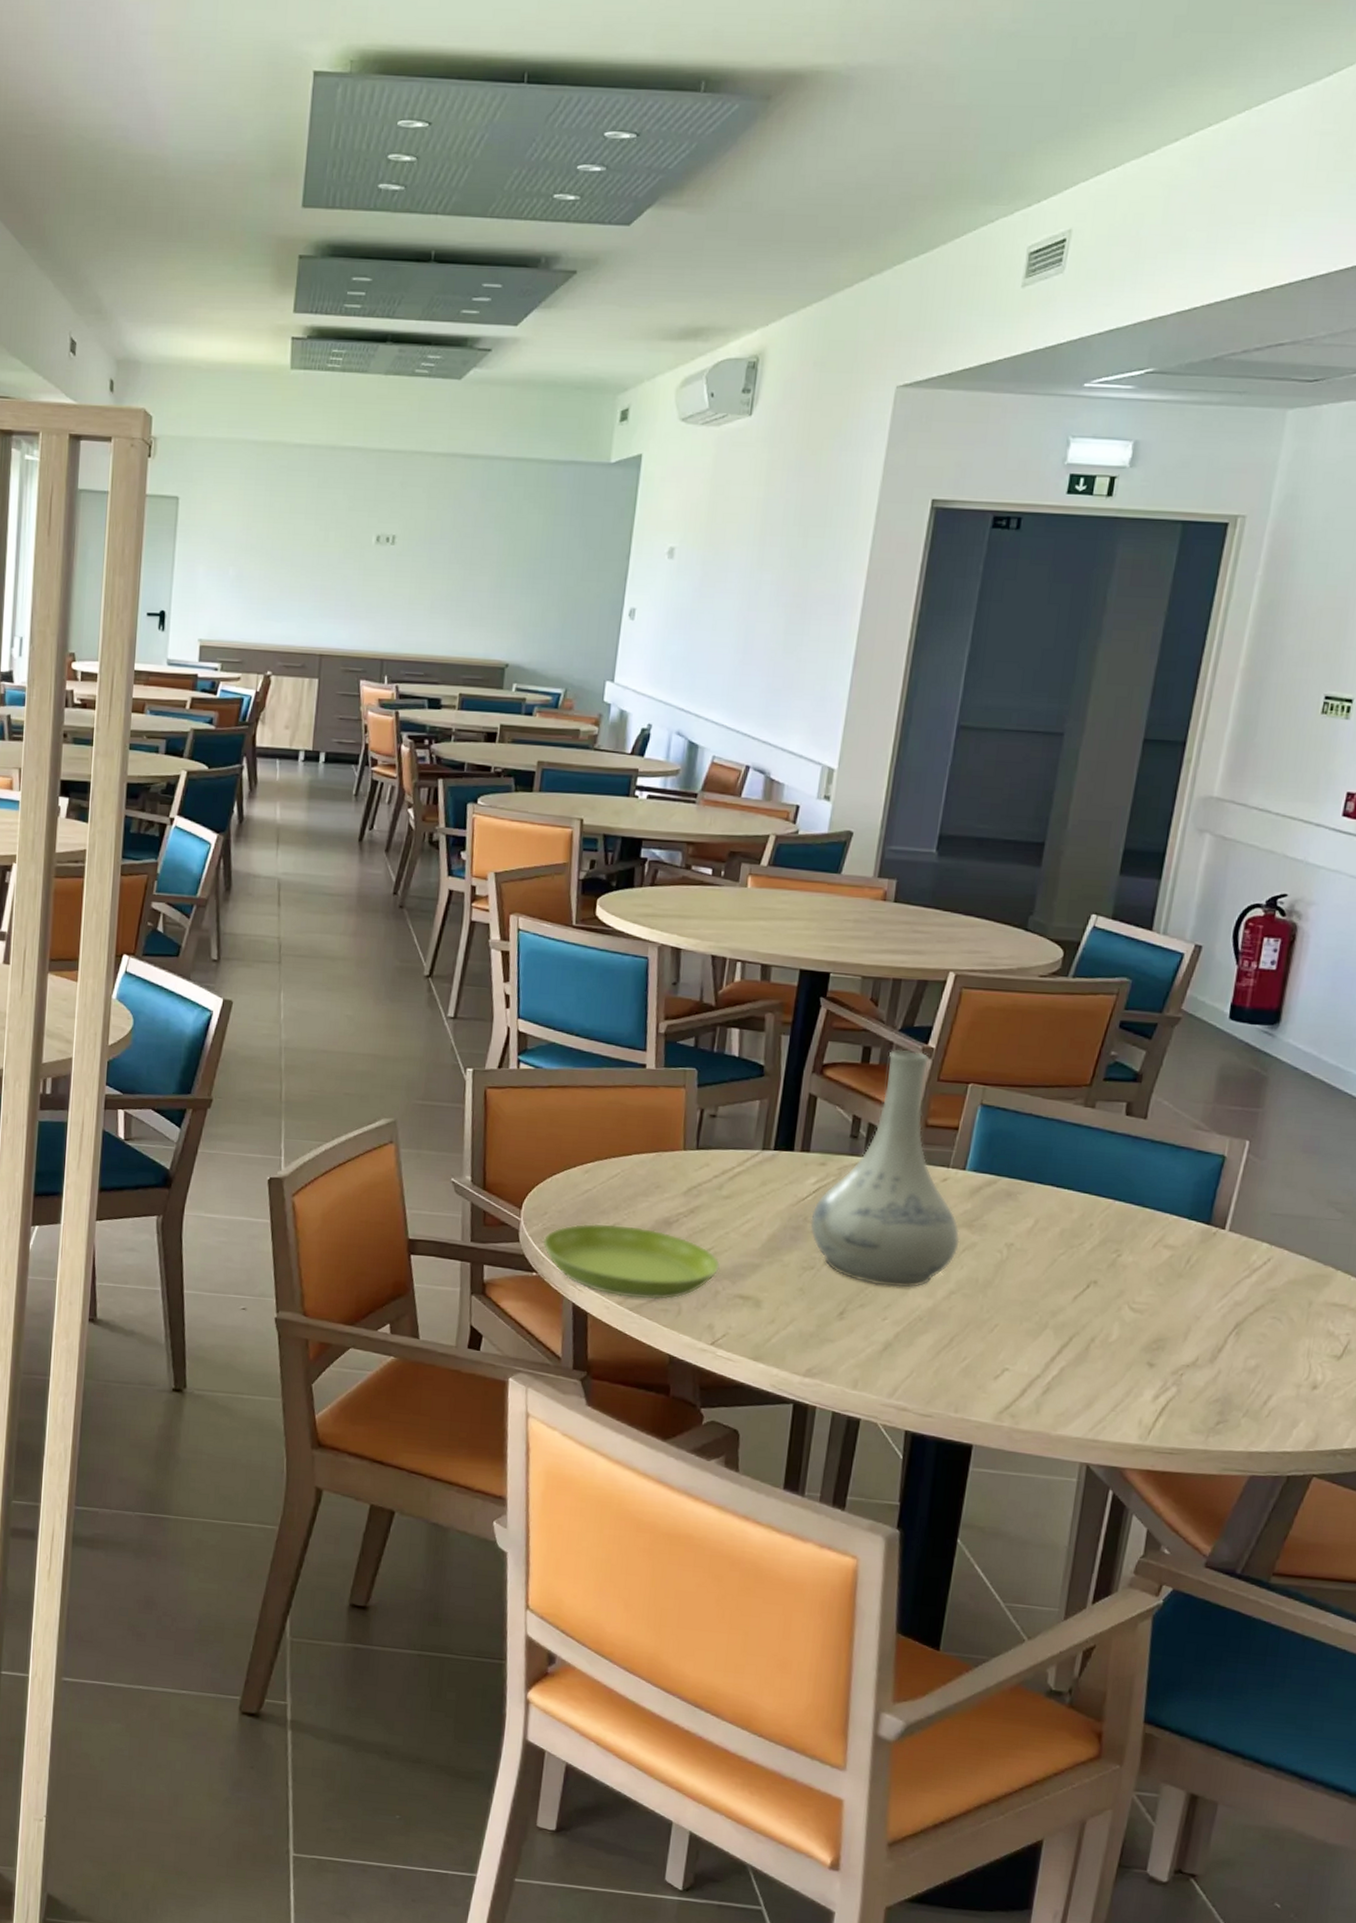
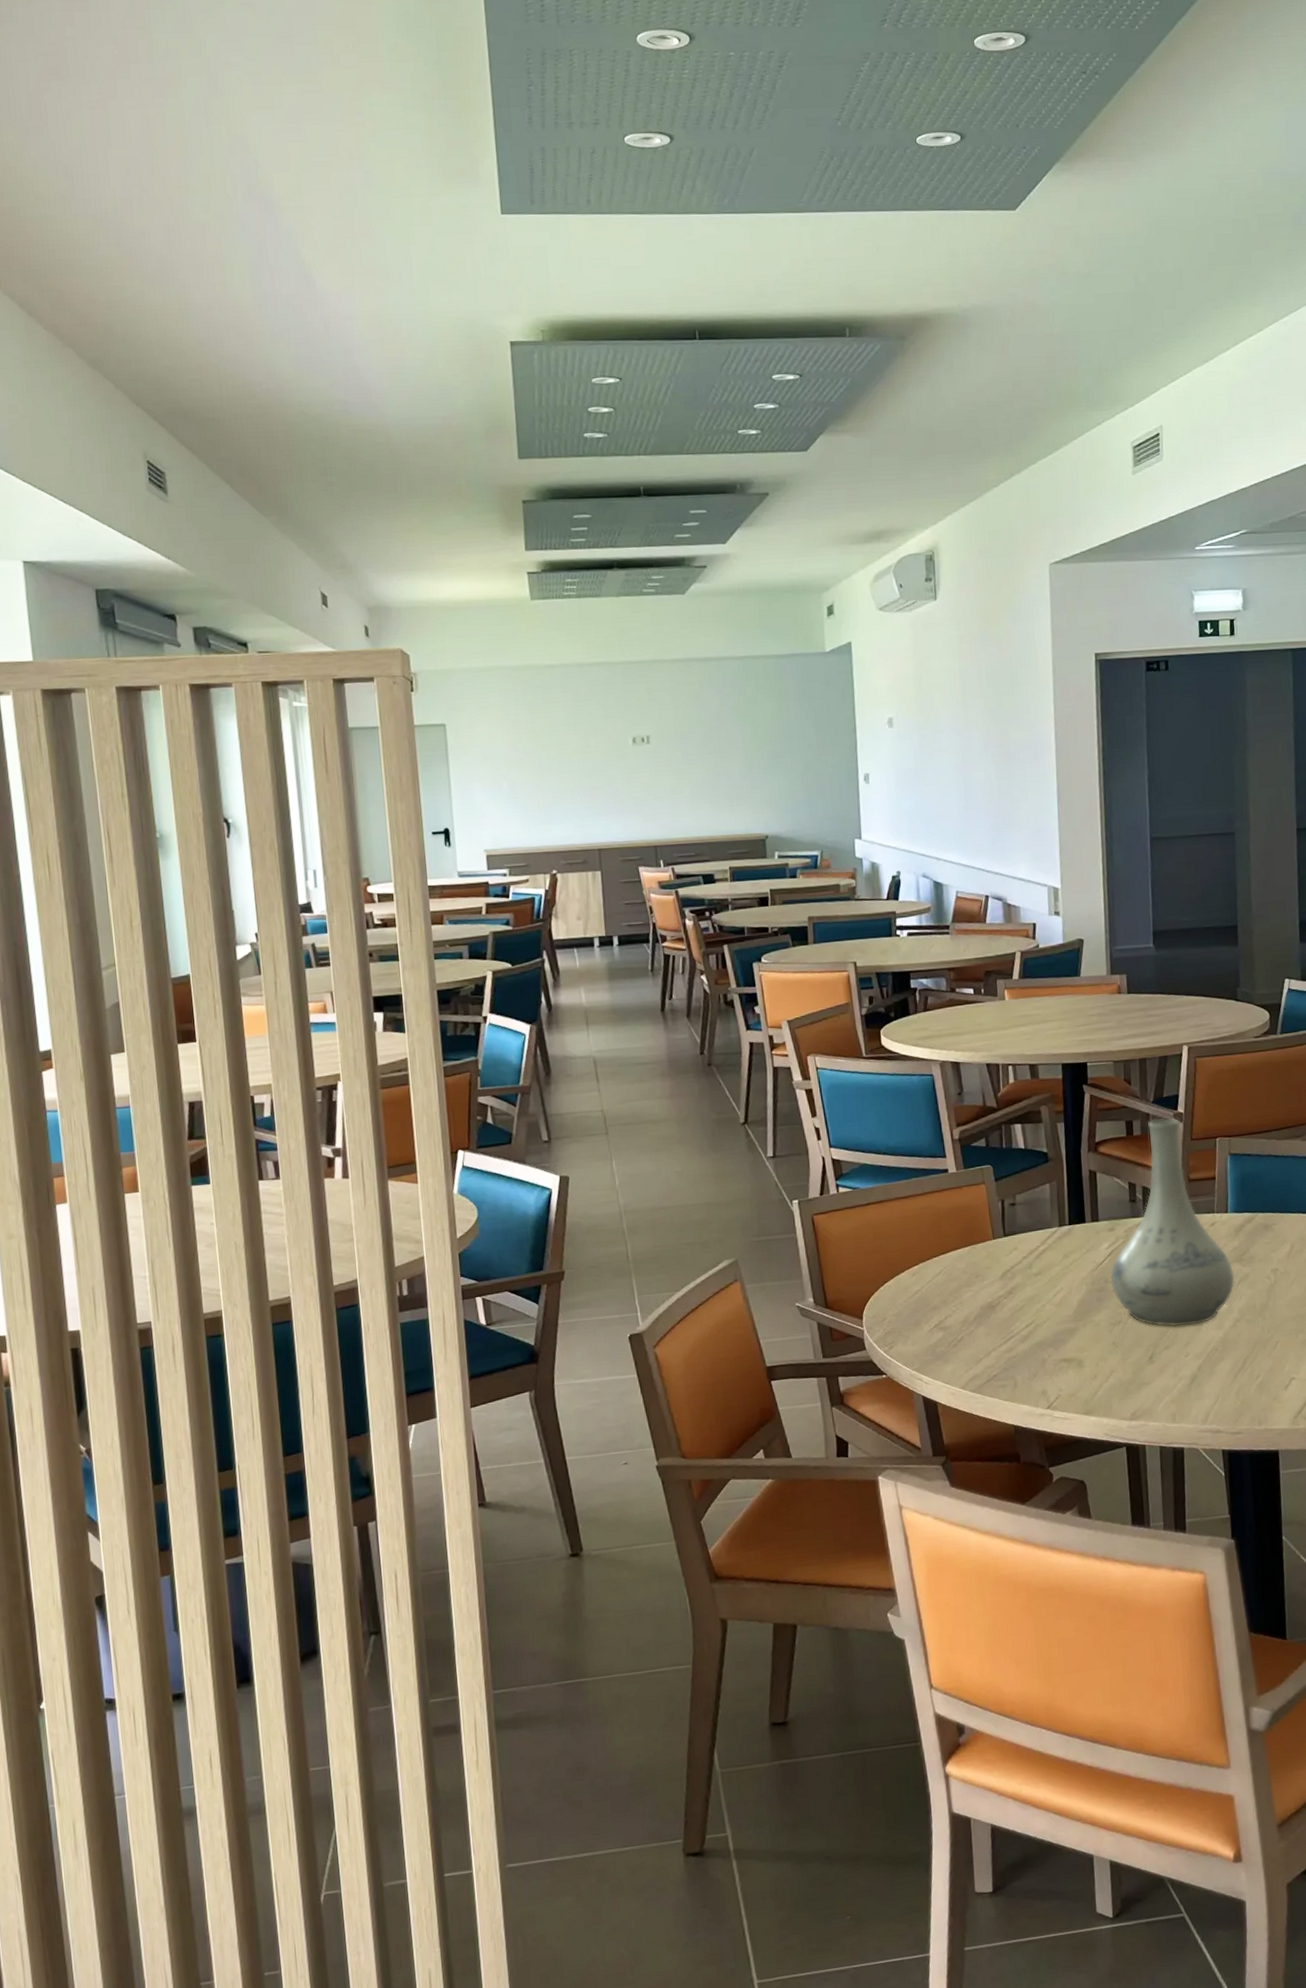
saucer: present [542,1224,720,1300] -> none [886,1315,1043,1382]

